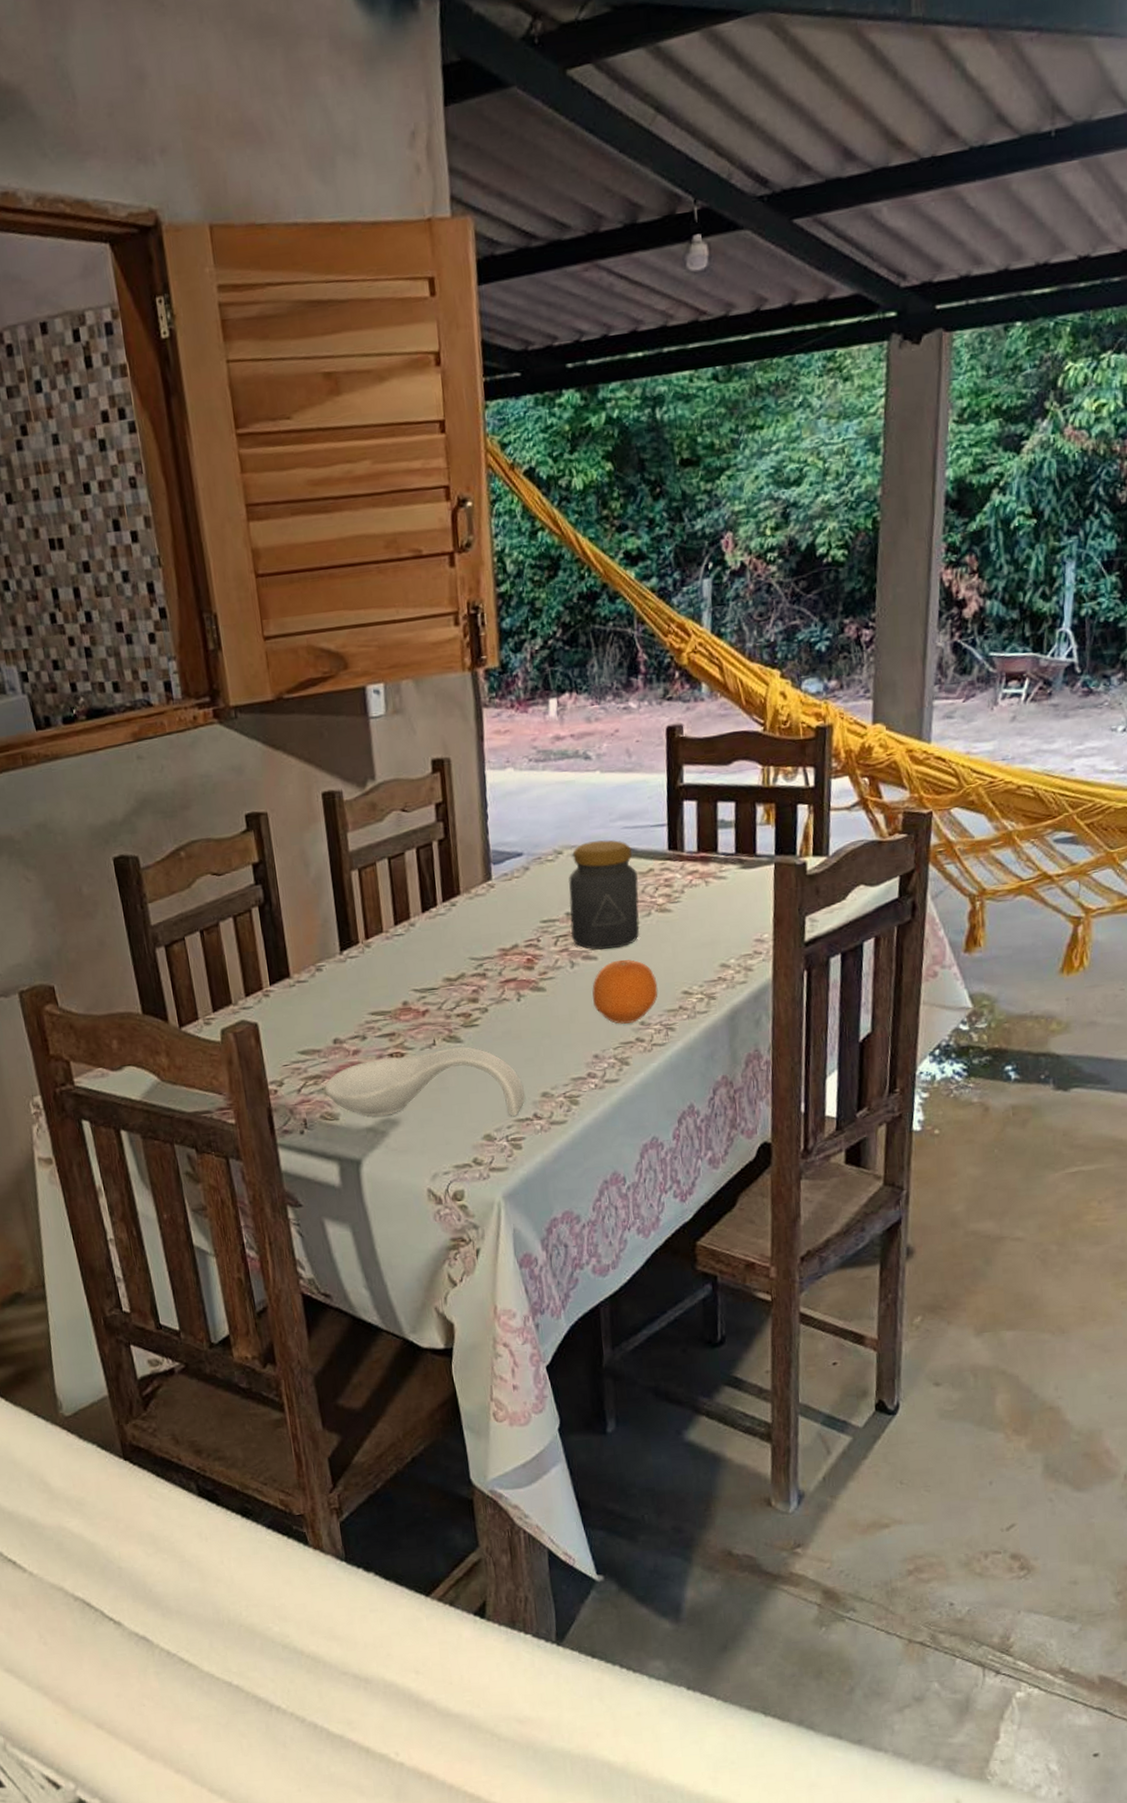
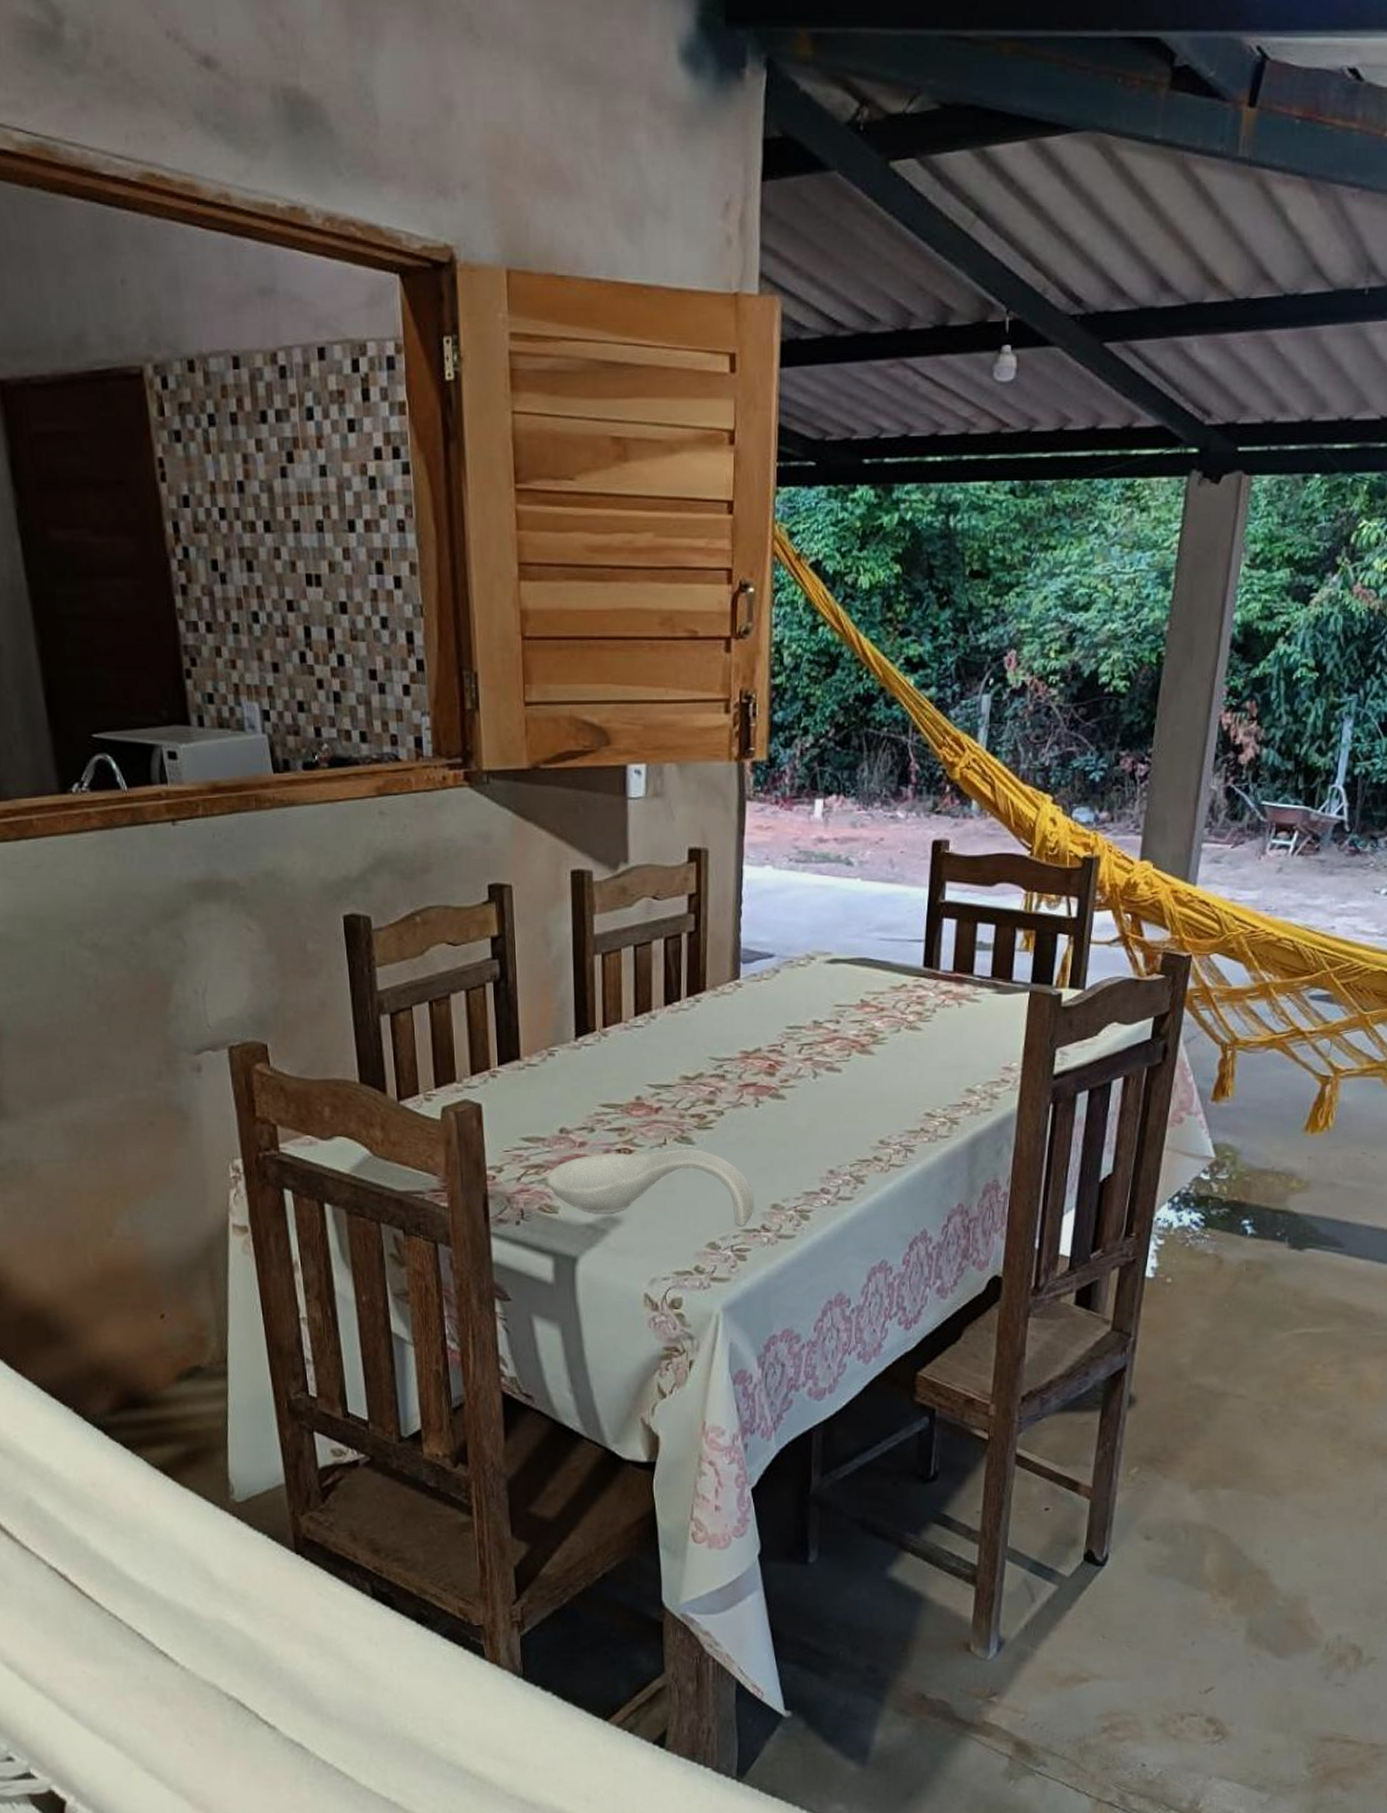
jar: present [568,839,640,950] -> none [816,950,890,1062]
fruit: present [592,959,658,1024] -> none [833,1074,901,1141]

